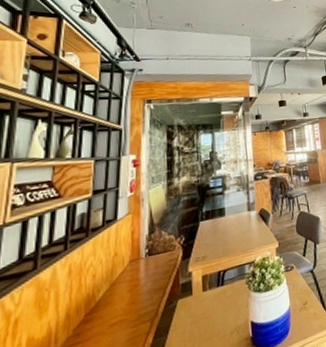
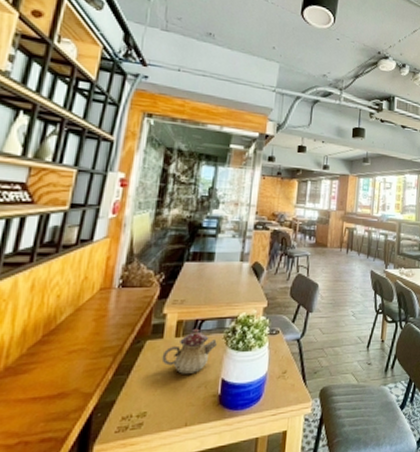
teapot: none [194,279,241,325] -> present [161,328,217,374]

